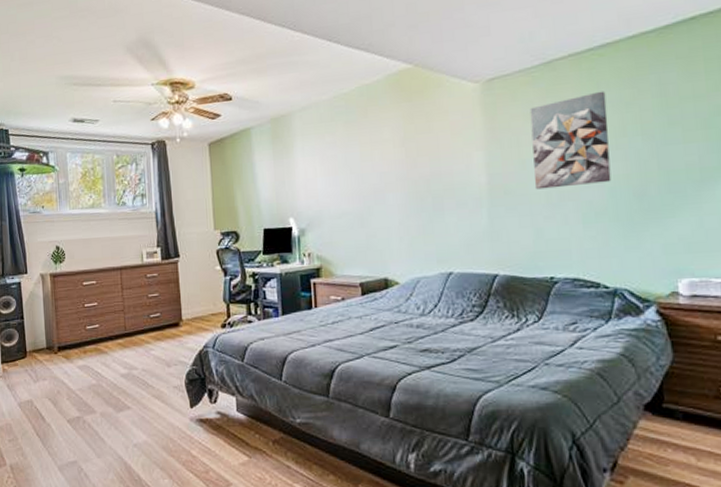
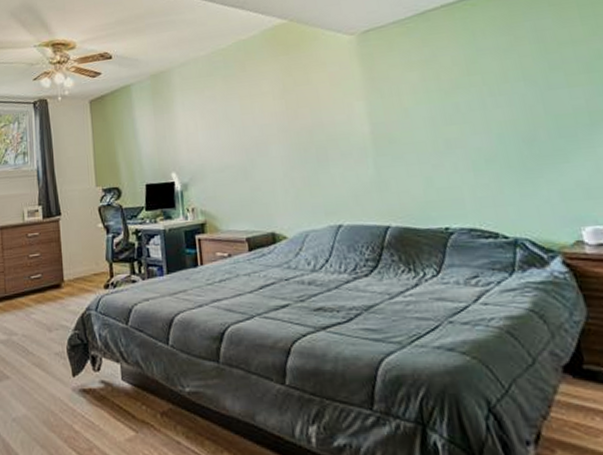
wall art: present [530,91,611,190] -> none [407,39,498,138]

